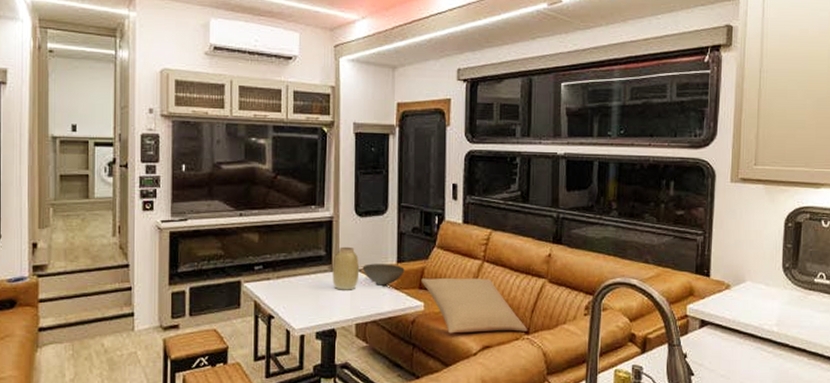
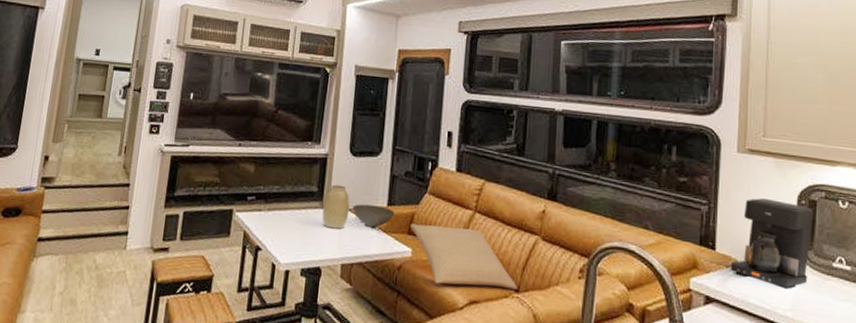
coffee maker: none [723,225,799,305] -> present [730,198,814,288]

